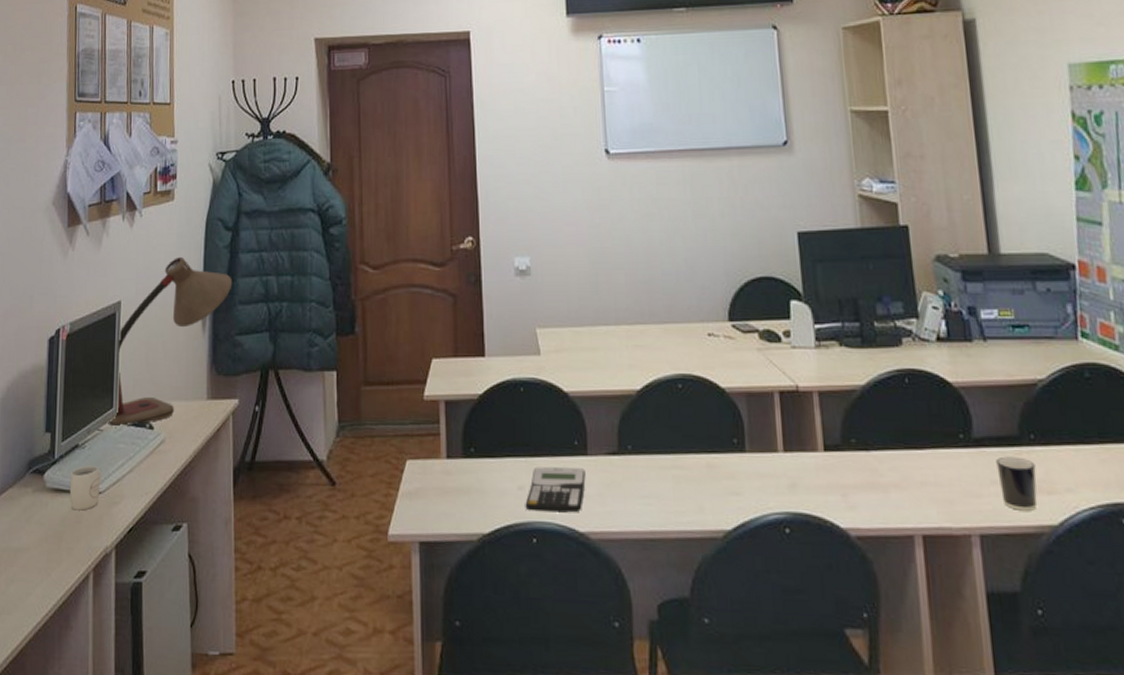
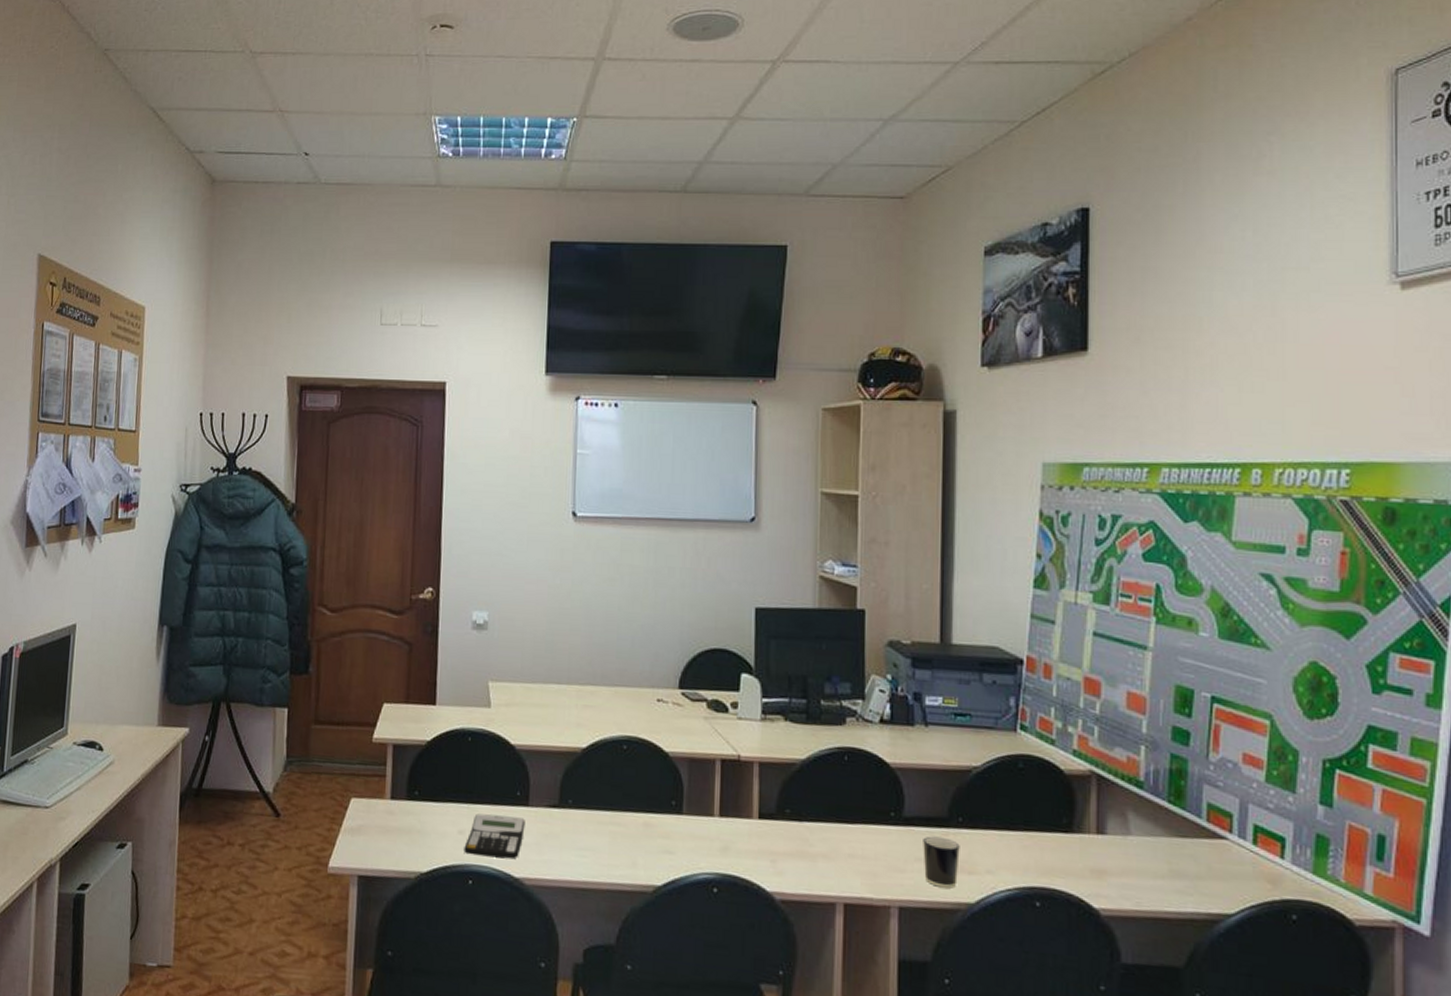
mug: present [69,465,102,511] -> none [16,780,50,823]
desk lamp: present [105,256,233,429] -> none [55,584,190,747]

